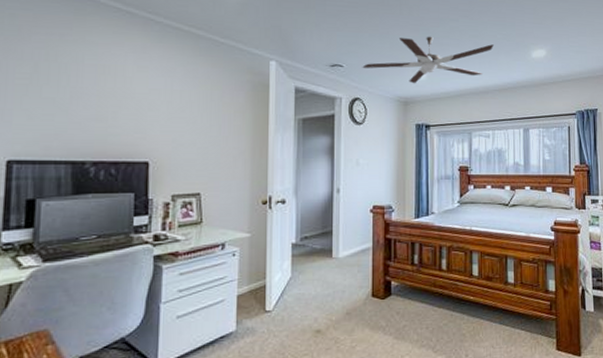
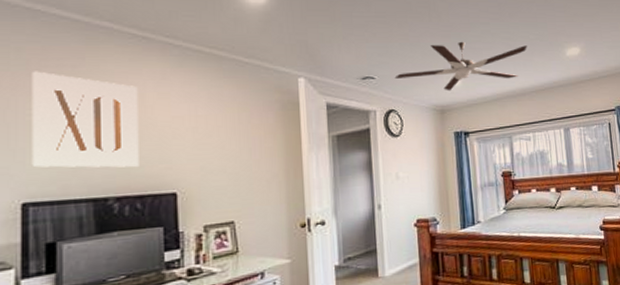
wall art: none [18,37,119,135] -> present [31,71,139,168]

